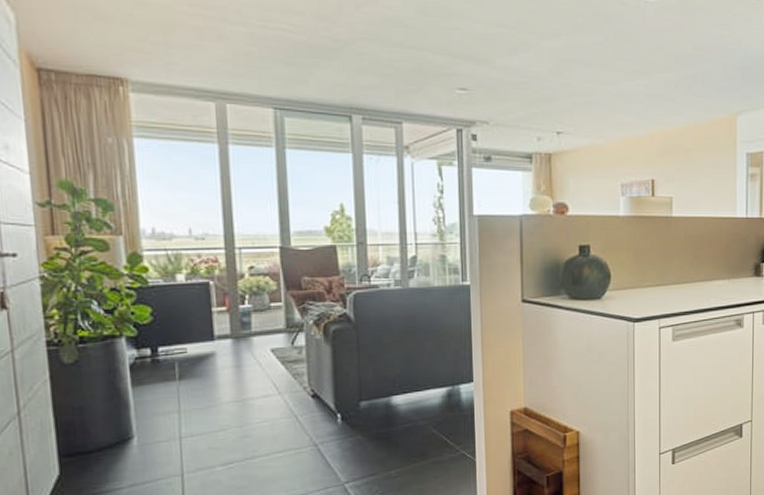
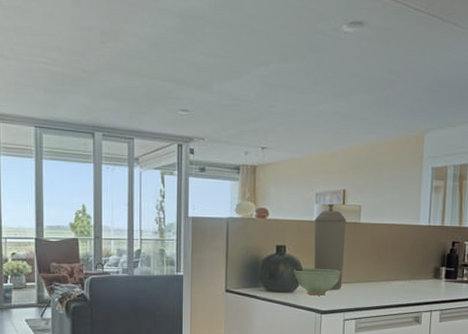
bowl: none [600,269,655,302] -> present [293,268,342,296]
canister: none [621,196,657,295] -> present [314,204,346,290]

